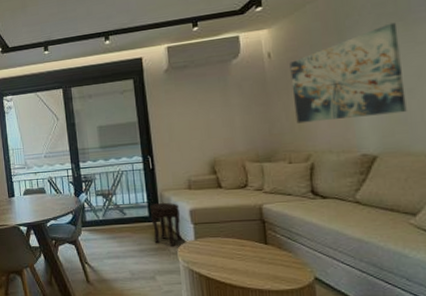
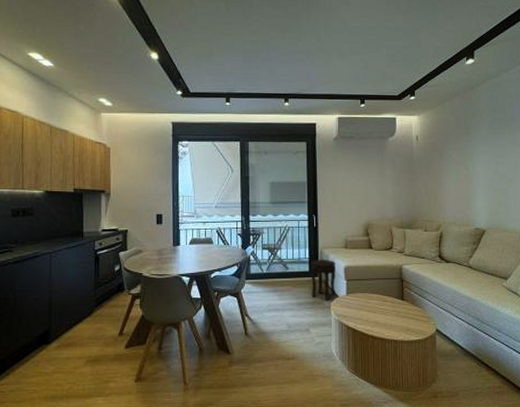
wall art: present [289,22,407,124] -> none [431,126,506,198]

